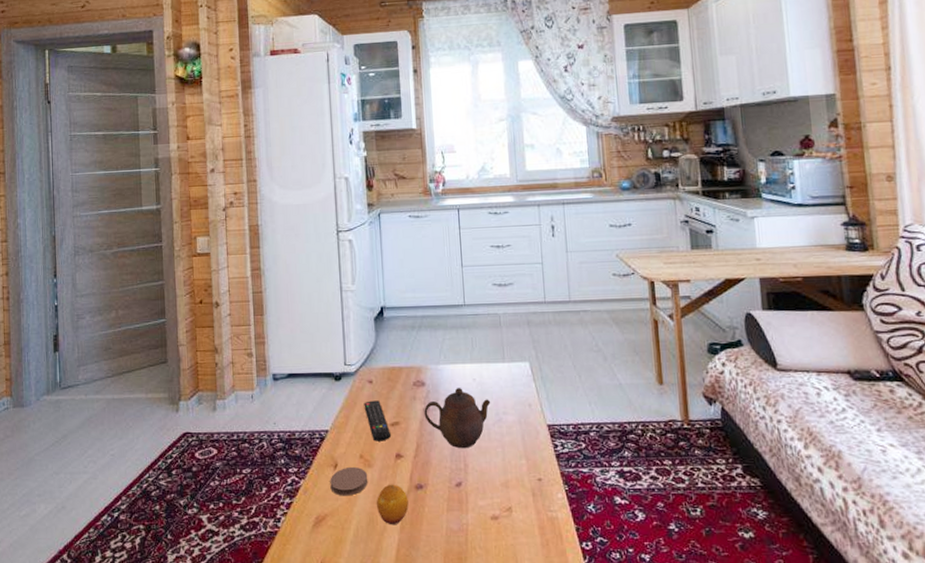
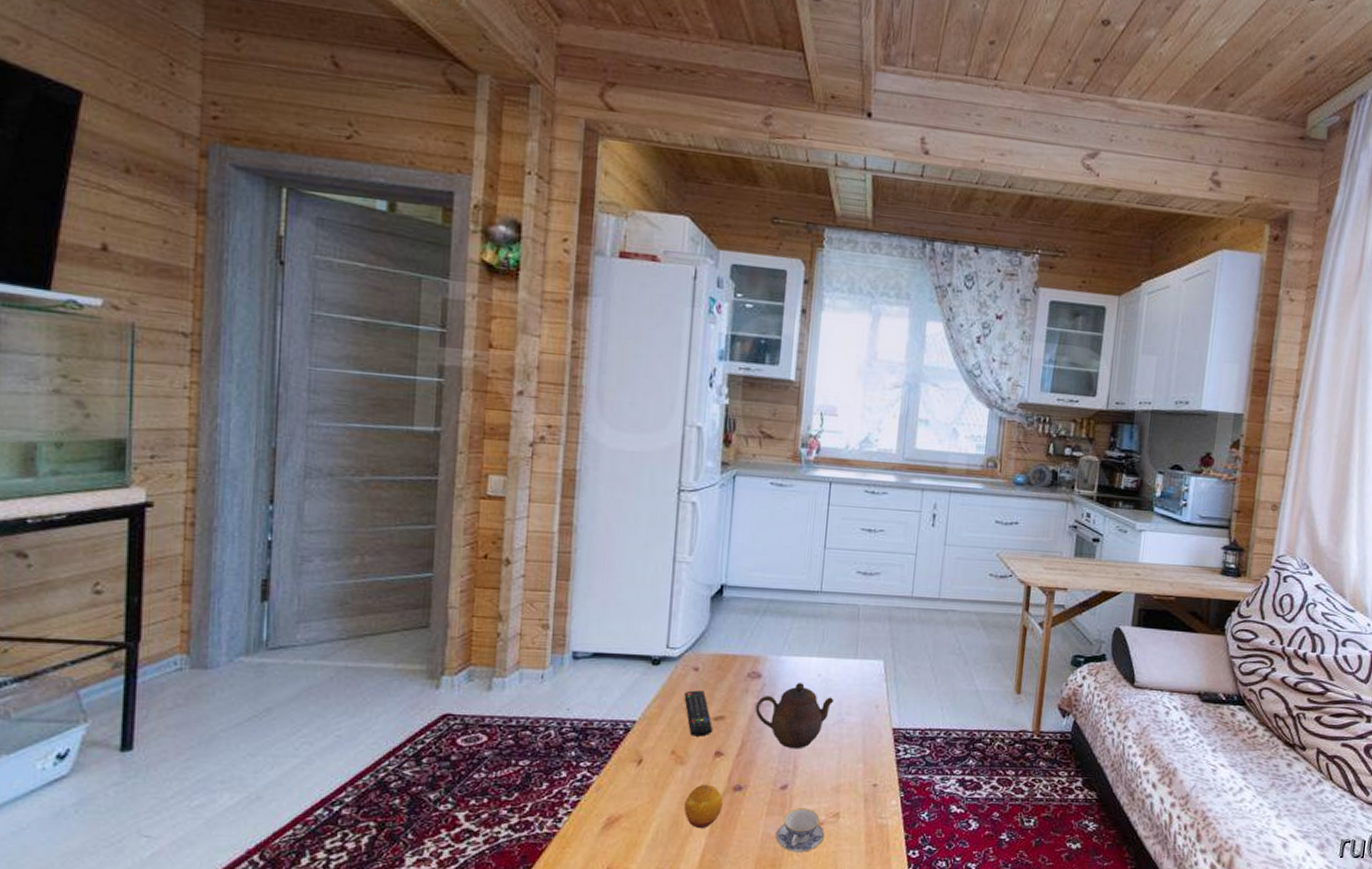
coaster: present [330,466,368,496] -> none [630,763,678,796]
teacup: none [458,504,501,546] -> present [776,808,824,853]

